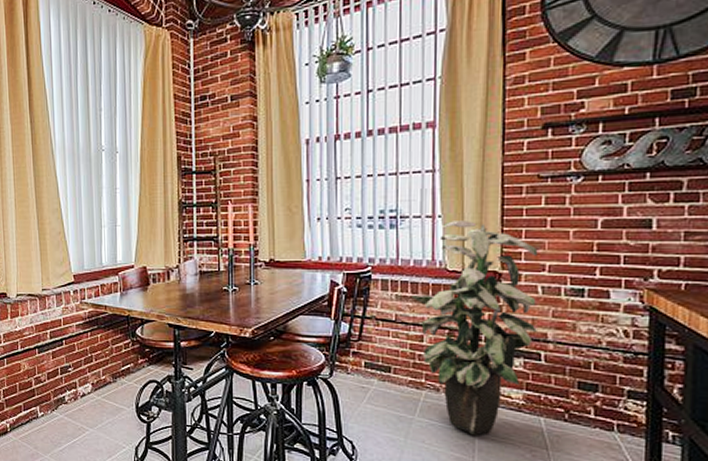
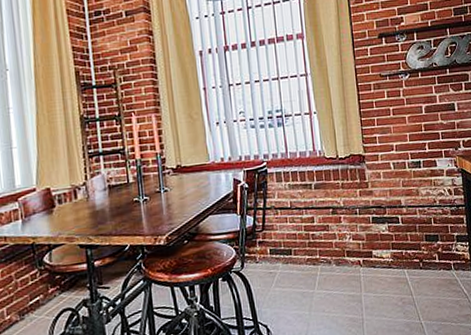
indoor plant: present [411,221,538,435] -> none [301,114,394,296]

